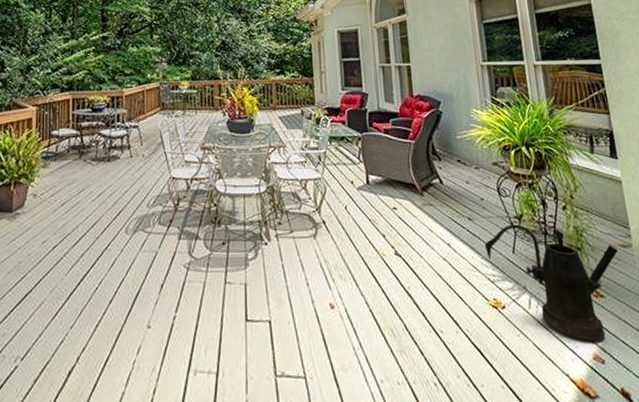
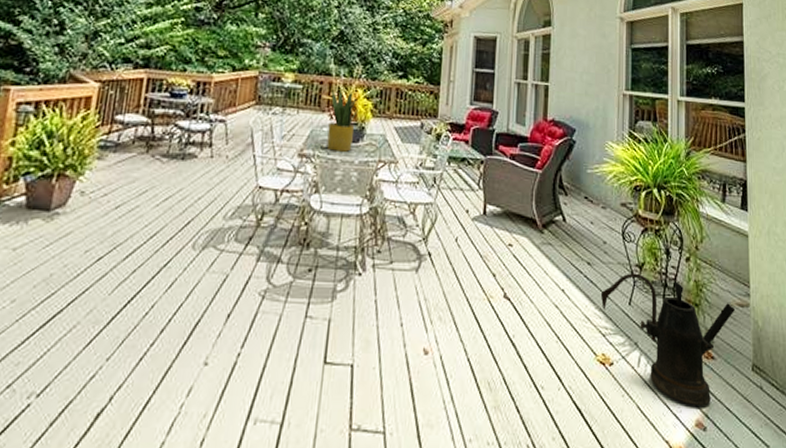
planter: none [222,89,246,142] -> present [326,89,358,152]

